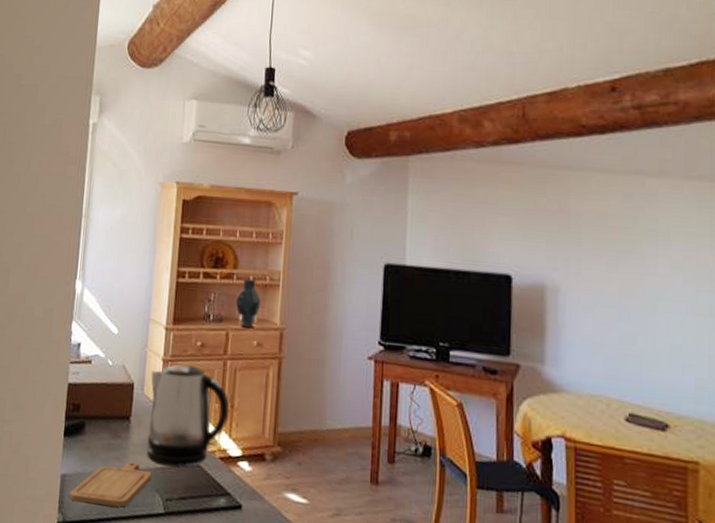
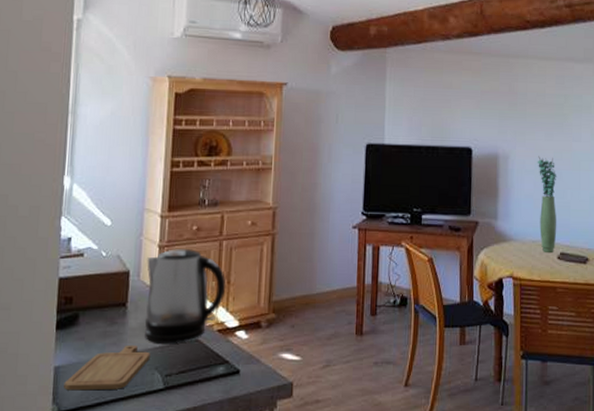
vase: present [236,279,262,328] -> none [230,165,255,210]
vase: none [596,289,625,414] -> present [537,155,557,254]

